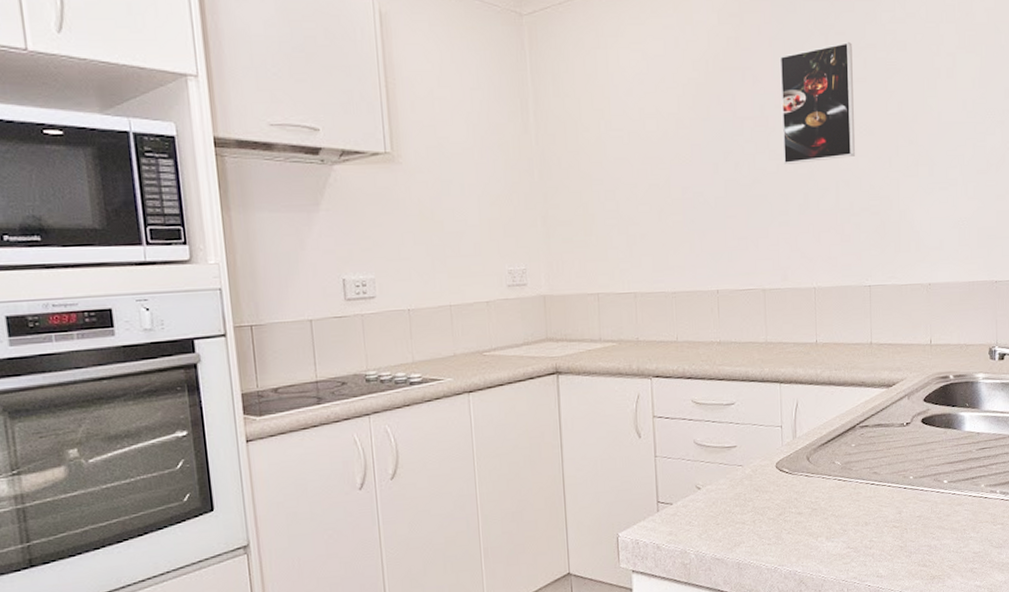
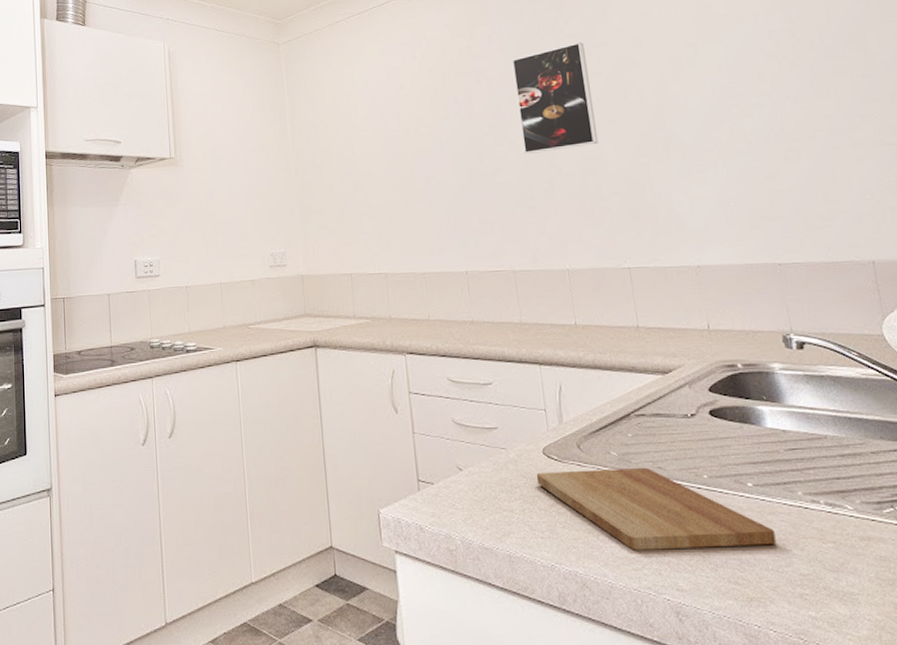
cutting board: none [768,473,959,547] -> present [536,467,776,550]

